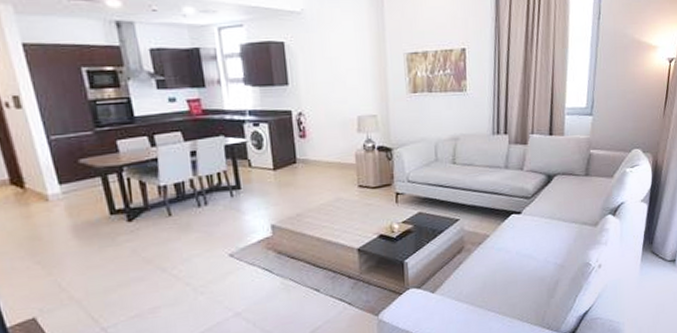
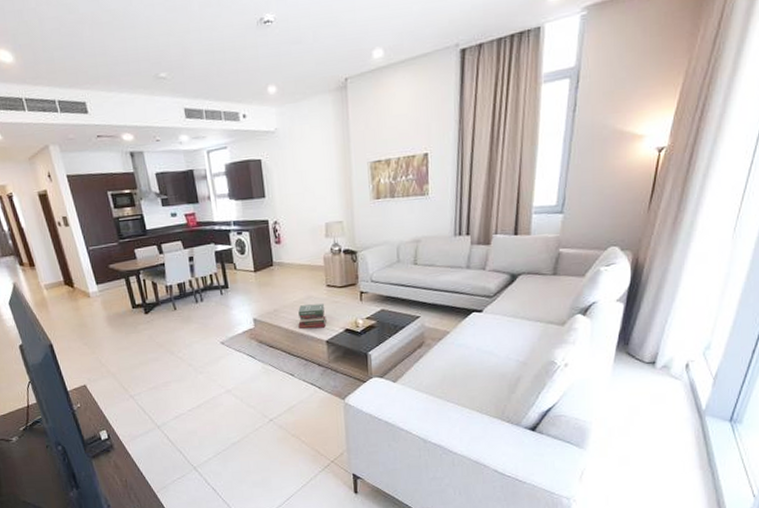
books: none [325,206,358,236] -> present [298,303,327,329]

